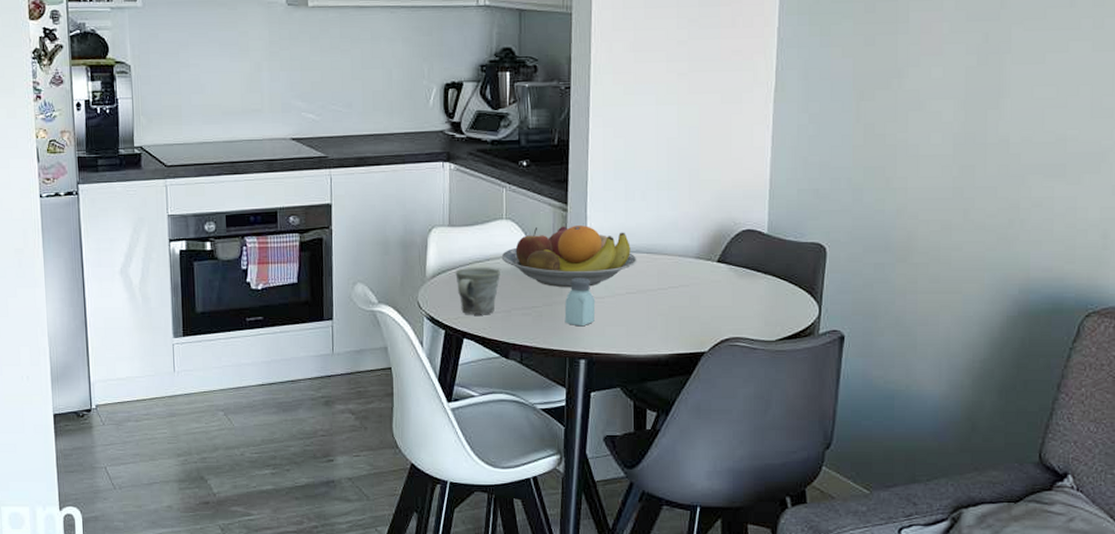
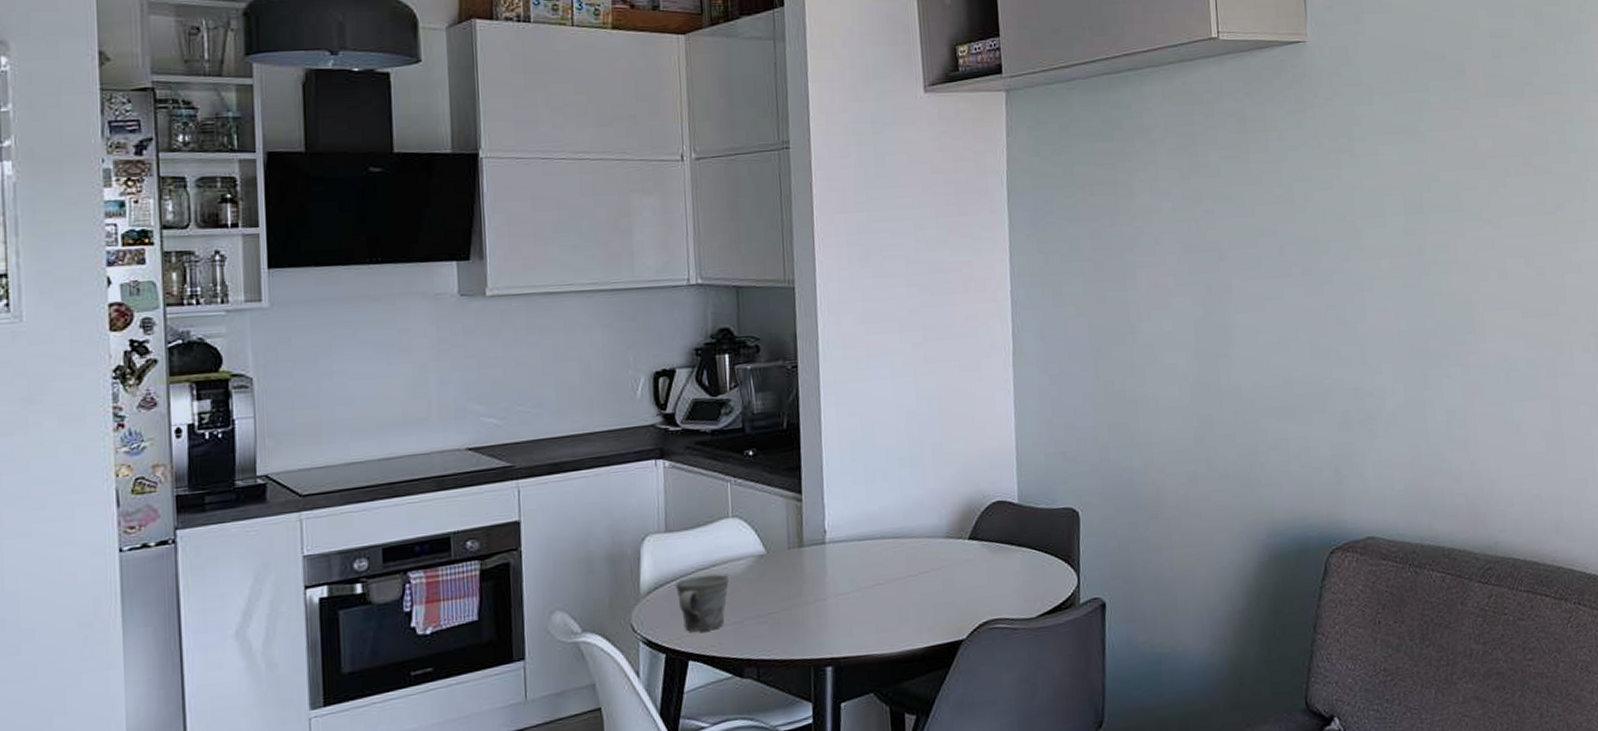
fruit bowl: present [501,226,637,288] -> none [729,515,883,588]
saltshaker: present [564,278,596,327] -> none [805,573,840,630]

